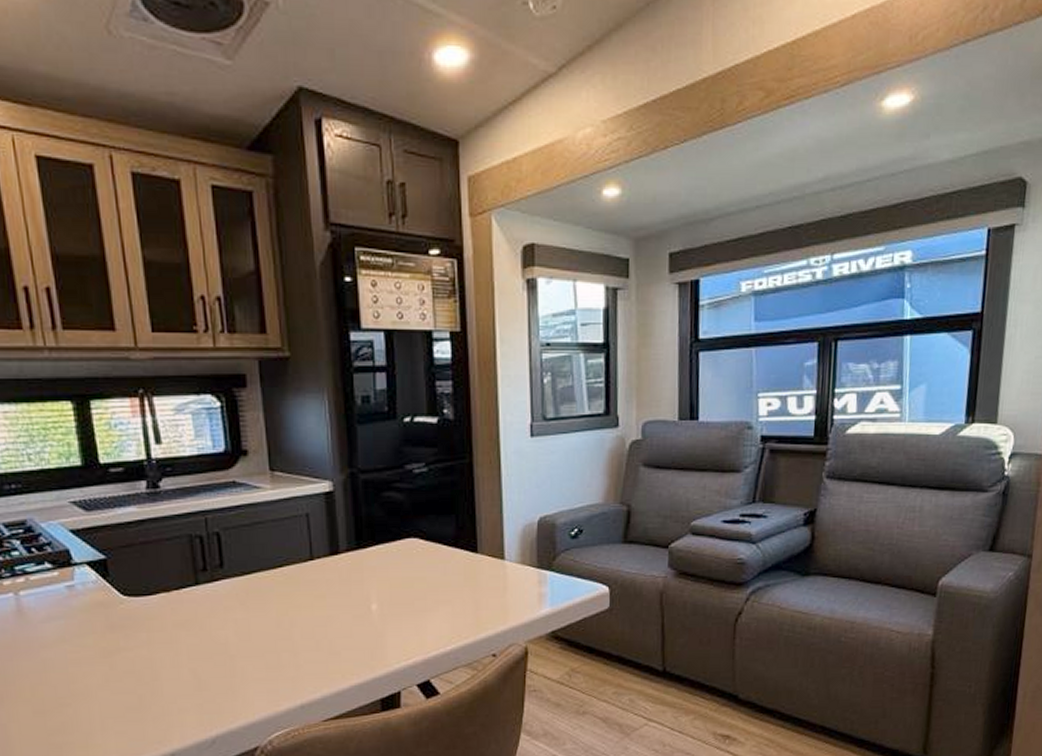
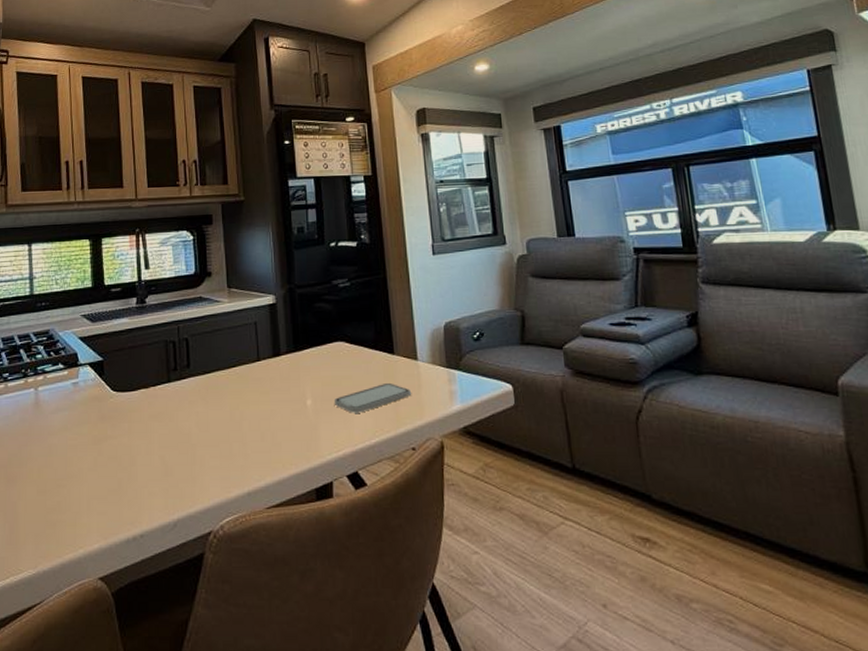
smartphone: none [404,584,494,618] -> present [334,382,411,413]

